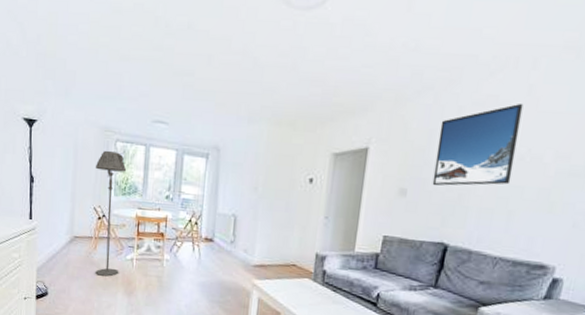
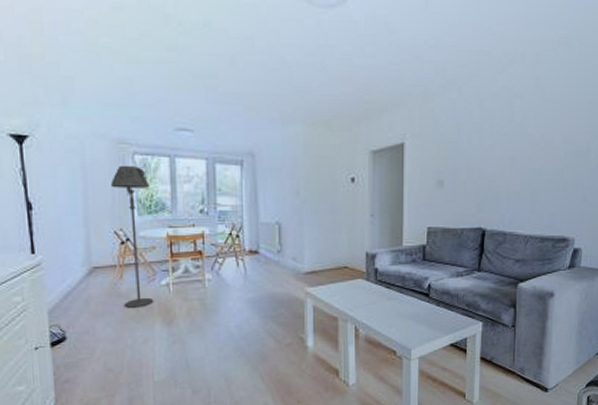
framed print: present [432,103,524,186] -> none [465,93,533,175]

